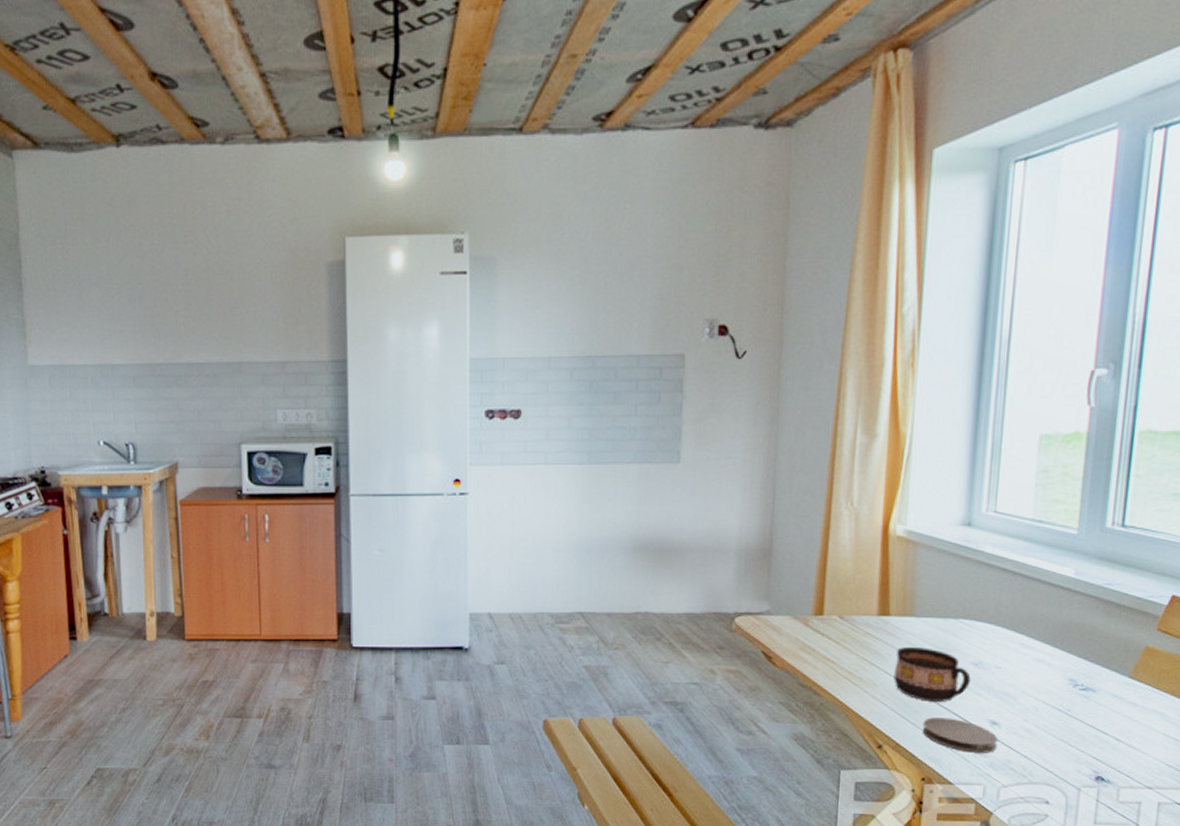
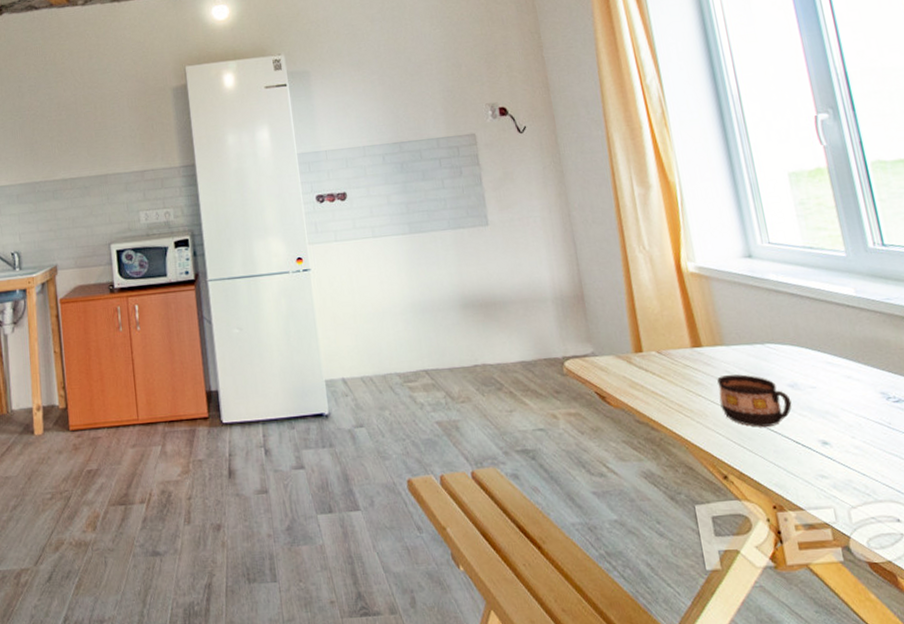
coaster: present [922,718,998,753] -> none [759,441,835,475]

